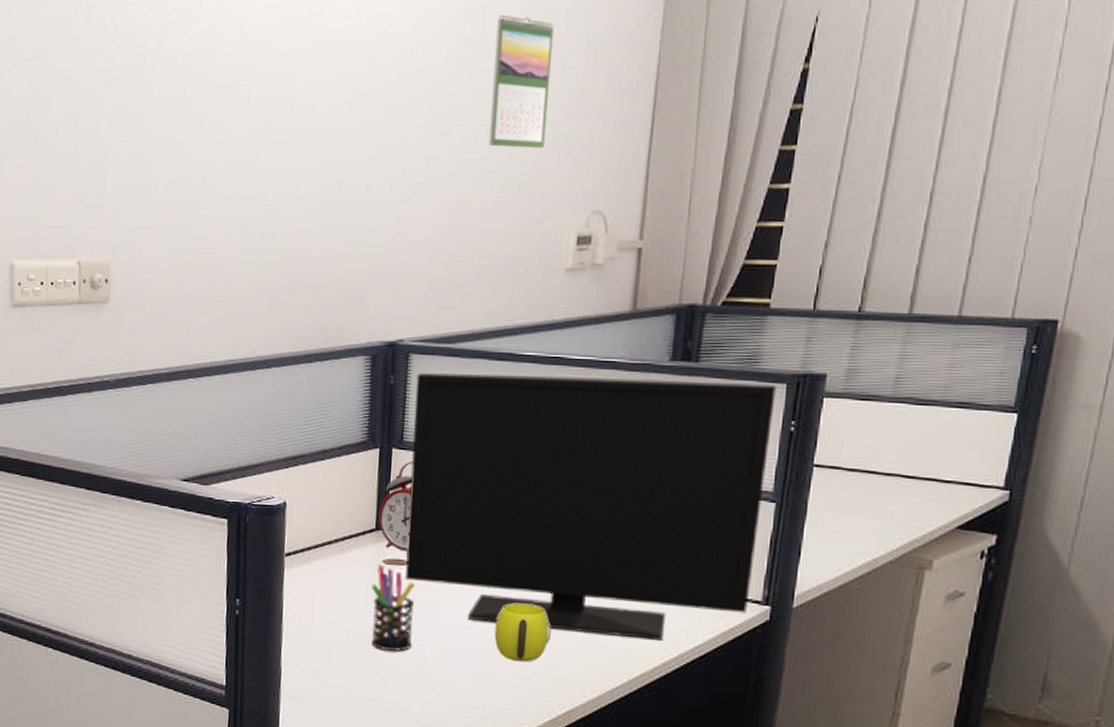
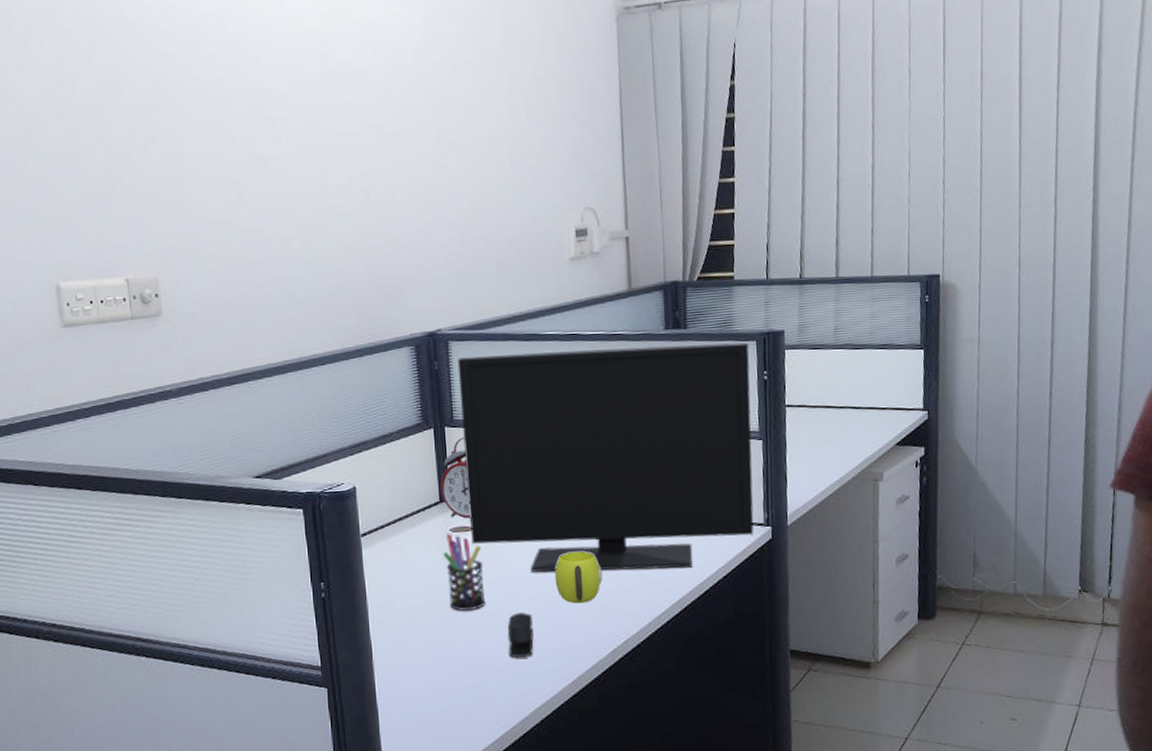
stapler: none [430,662,463,712] -> present [508,612,534,658]
calendar: present [489,14,554,148] -> none [484,43,538,157]

